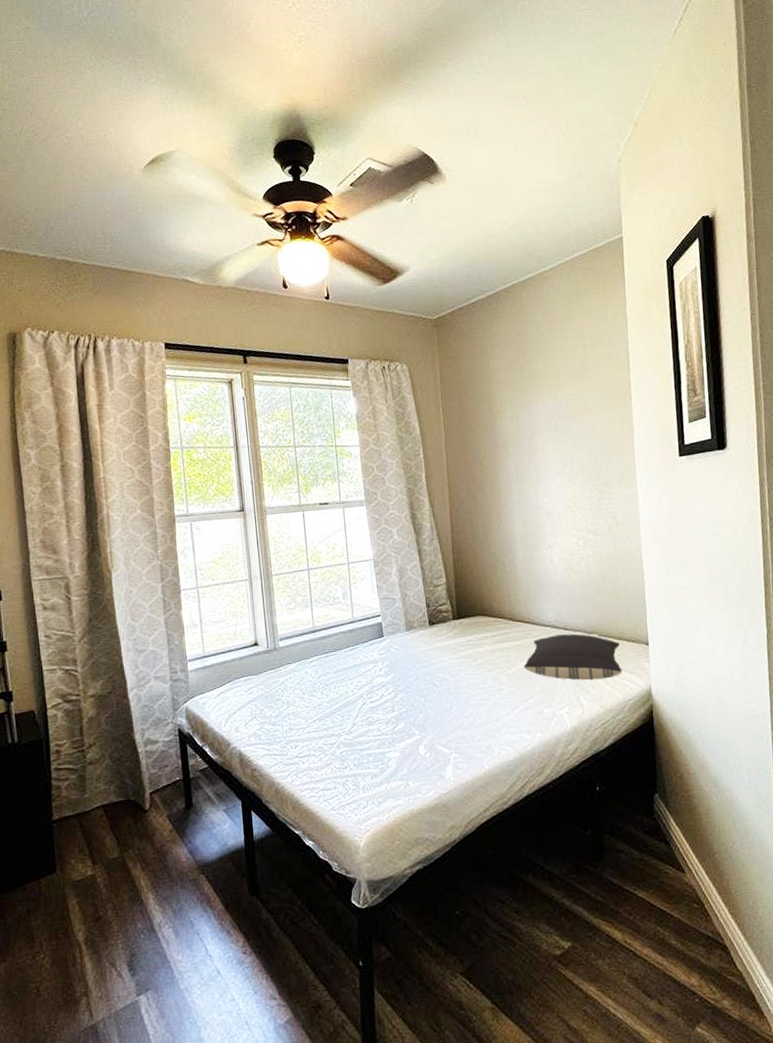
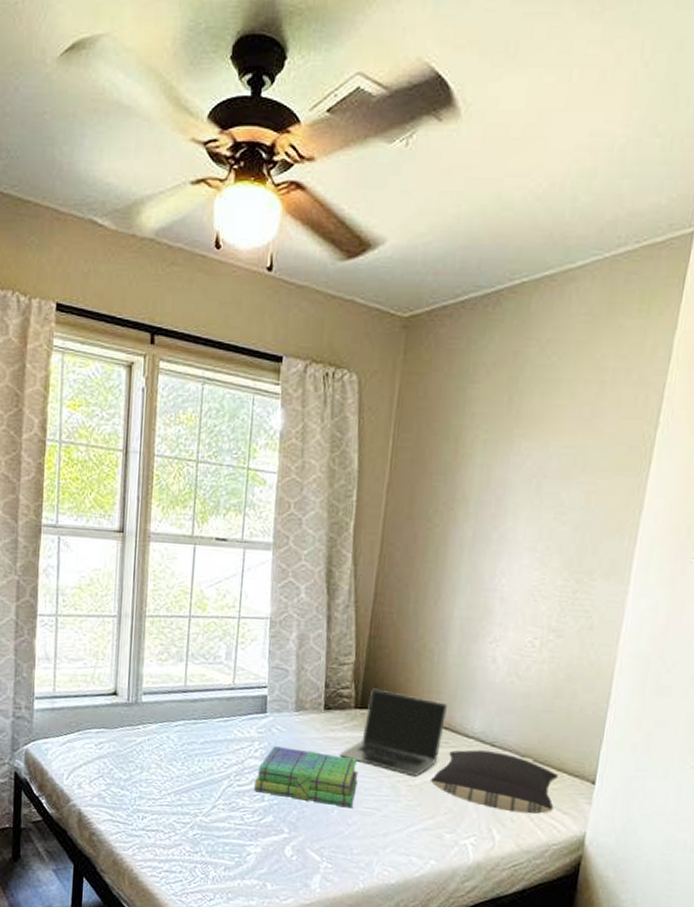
stack of books: none [384,661,467,705] -> present [254,746,358,808]
laptop: none [447,601,526,666] -> present [338,688,449,777]

